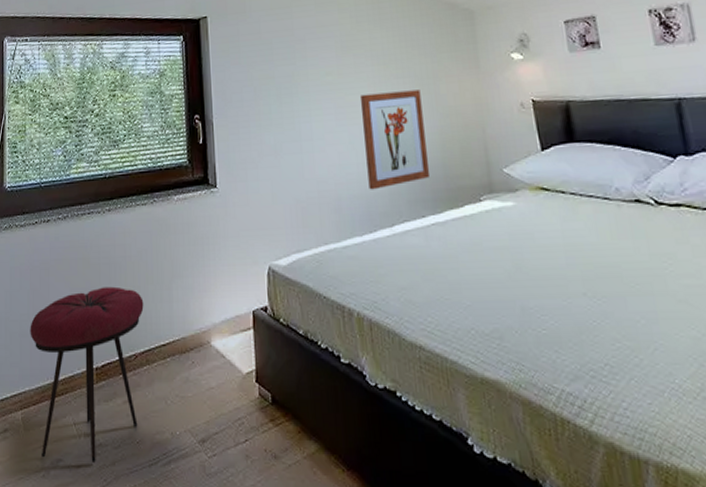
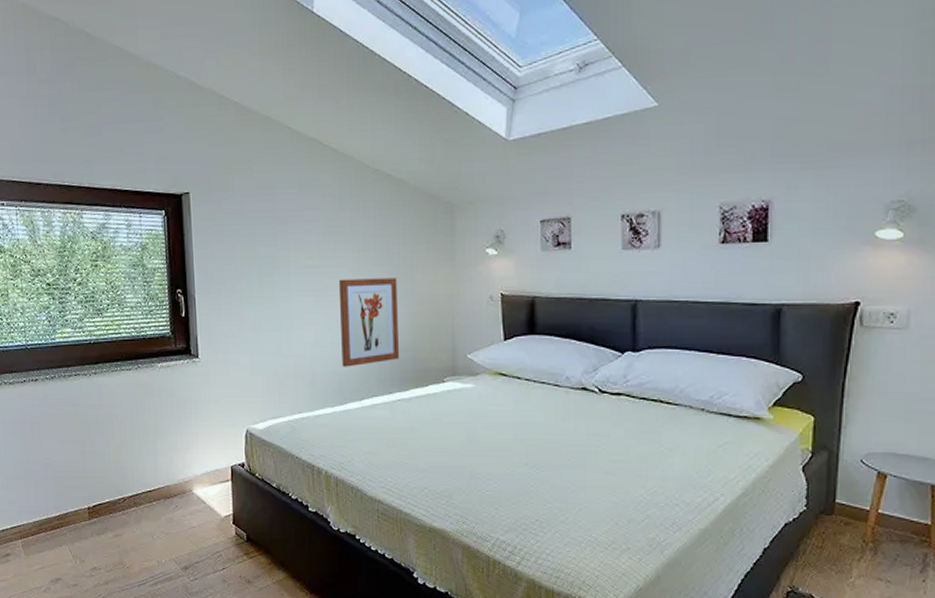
stool: present [30,286,144,462] -> none [24,440,131,582]

